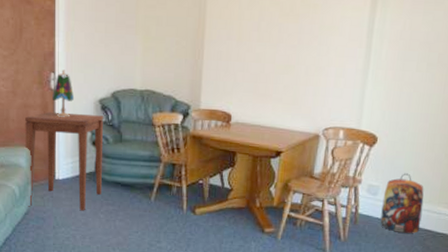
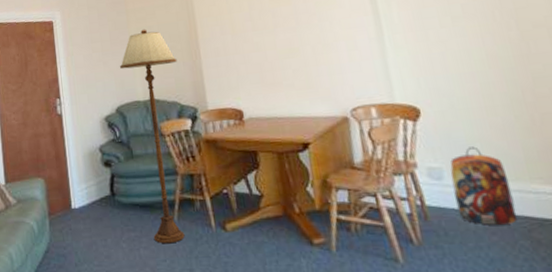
side table: present [25,111,104,211] -> none [37,133,120,244]
table lamp: present [52,69,75,117] -> none [60,93,81,142]
floor lamp: none [122,18,180,219] -> present [120,29,185,244]

